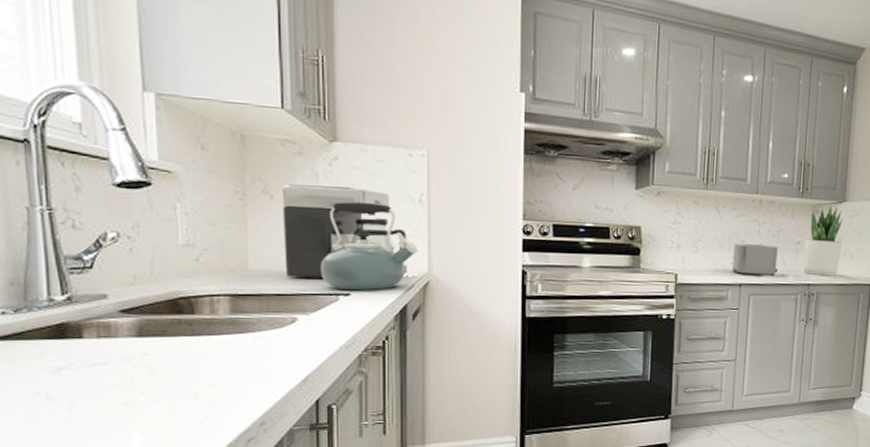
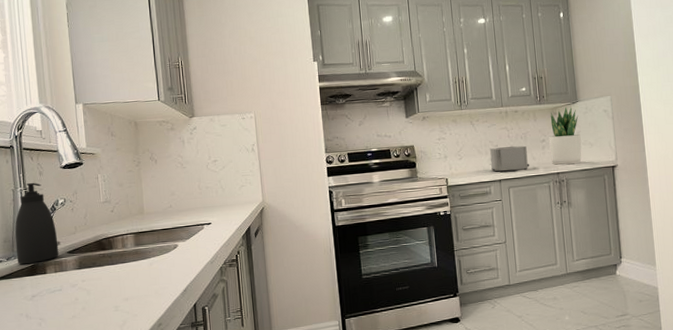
soap dispenser: none [29,200,105,322] -> present [14,182,59,265]
coffee maker: present [282,184,407,279] -> none [162,147,248,216]
kettle: present [320,201,418,291] -> none [189,155,254,221]

